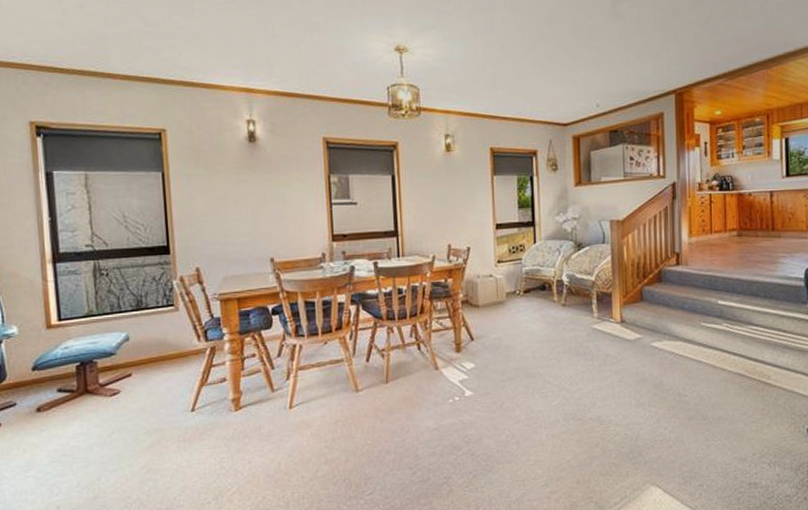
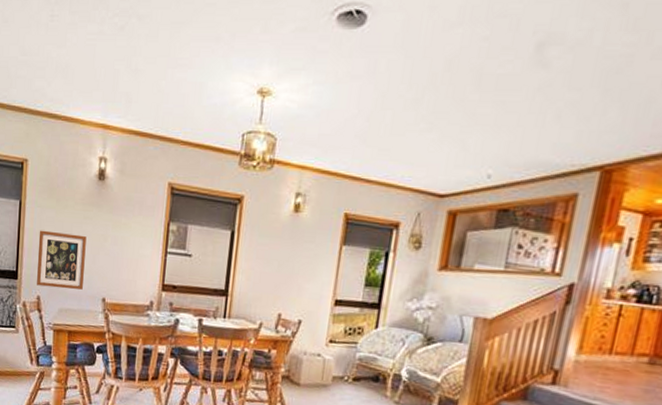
wall art: none [189,198,247,257] -> present [37,230,87,290]

